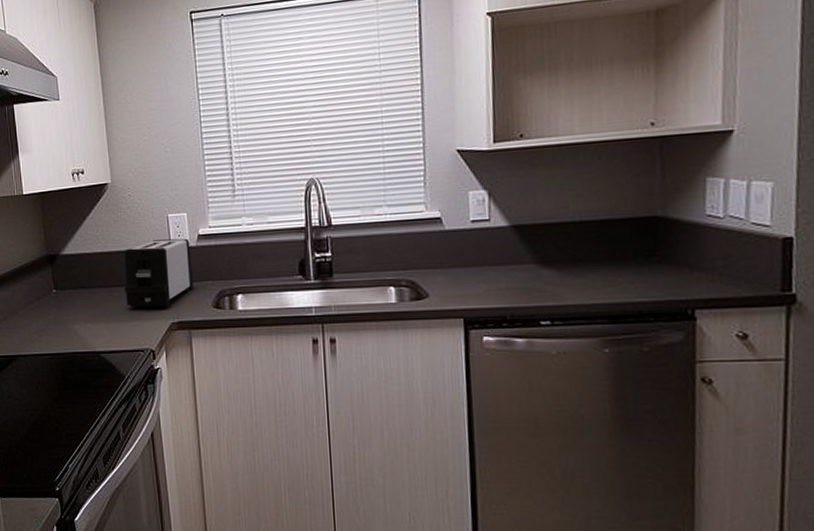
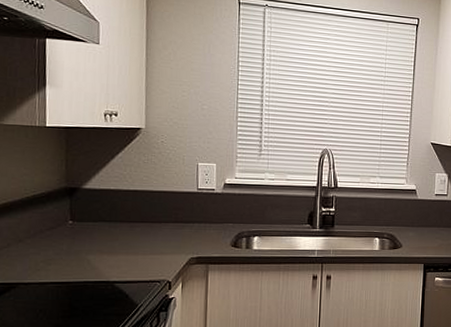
toaster: present [124,238,194,308] -> none [147,184,216,244]

